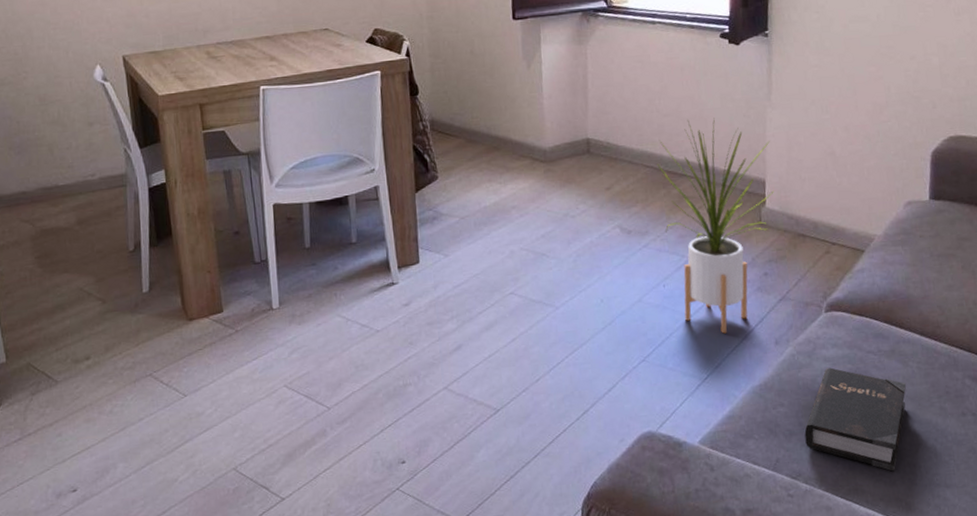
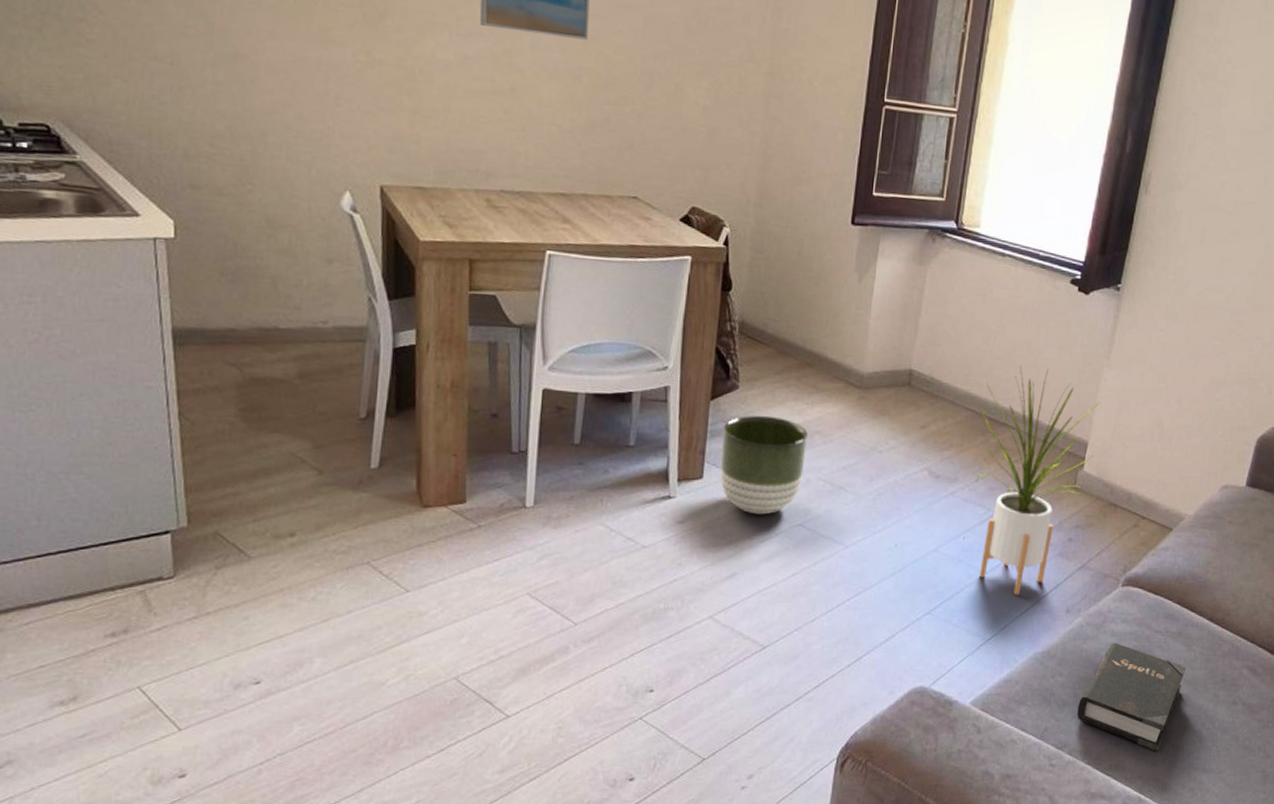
planter: none [430,199,507,289] -> present [720,415,808,515]

